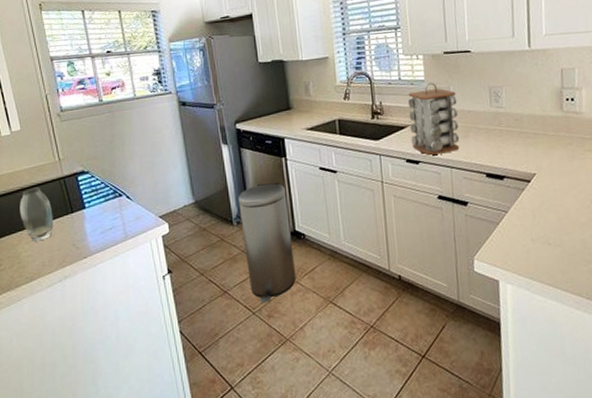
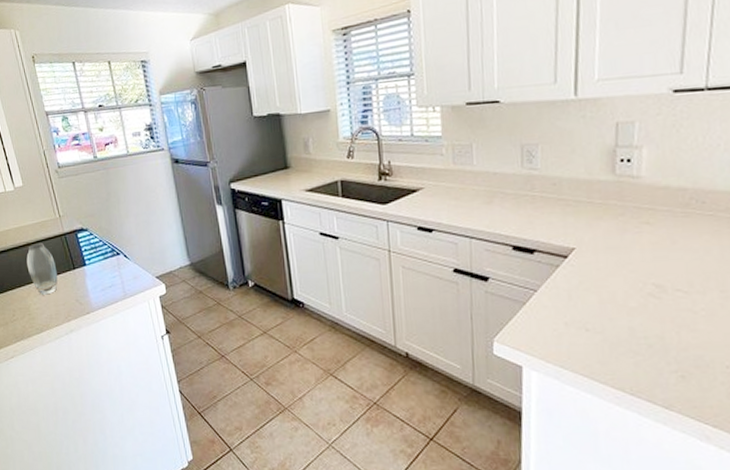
pedal bin: present [238,183,296,303] -> none [234,247,295,370]
spice rack: present [408,82,460,156] -> none [421,139,482,224]

